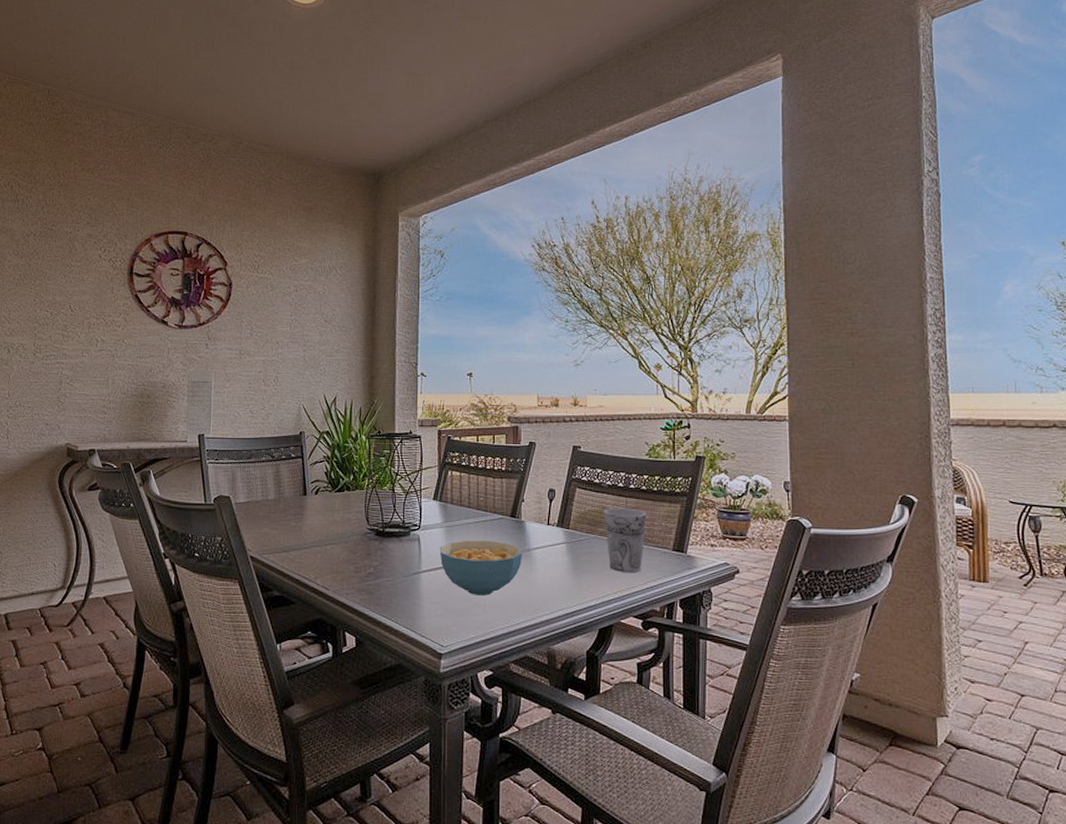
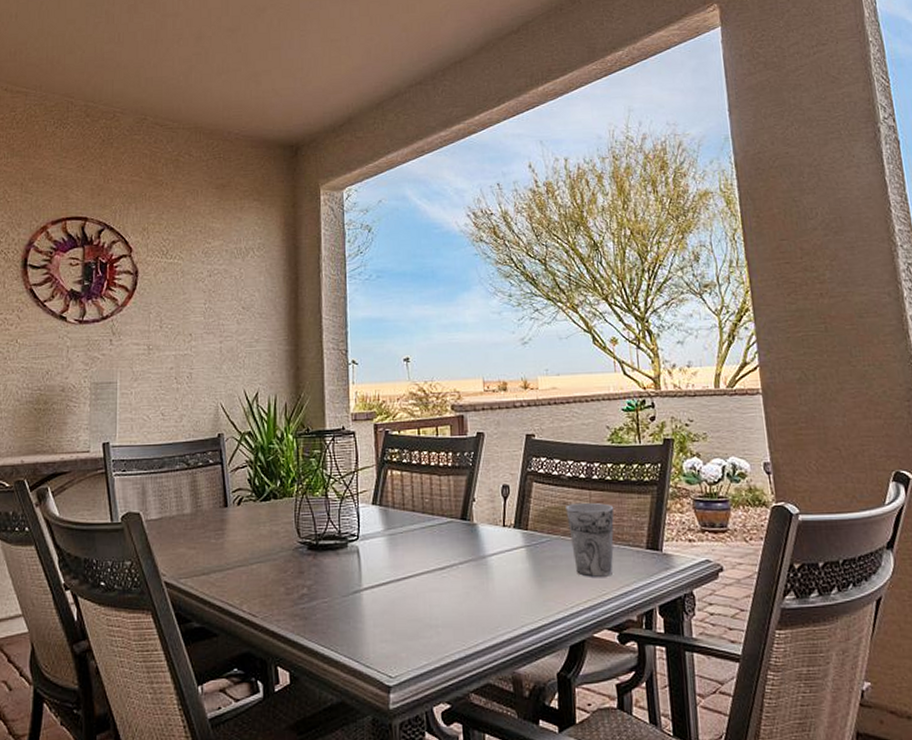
cereal bowl: present [439,540,523,595] -> none [382,548,478,614]

